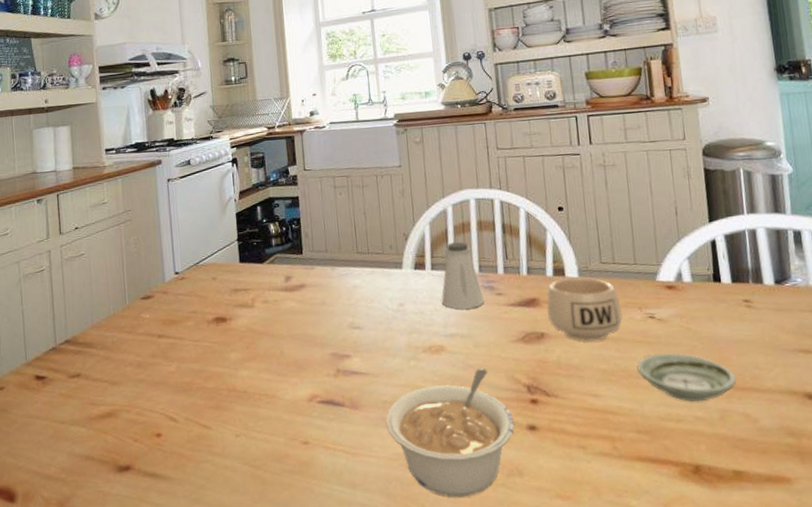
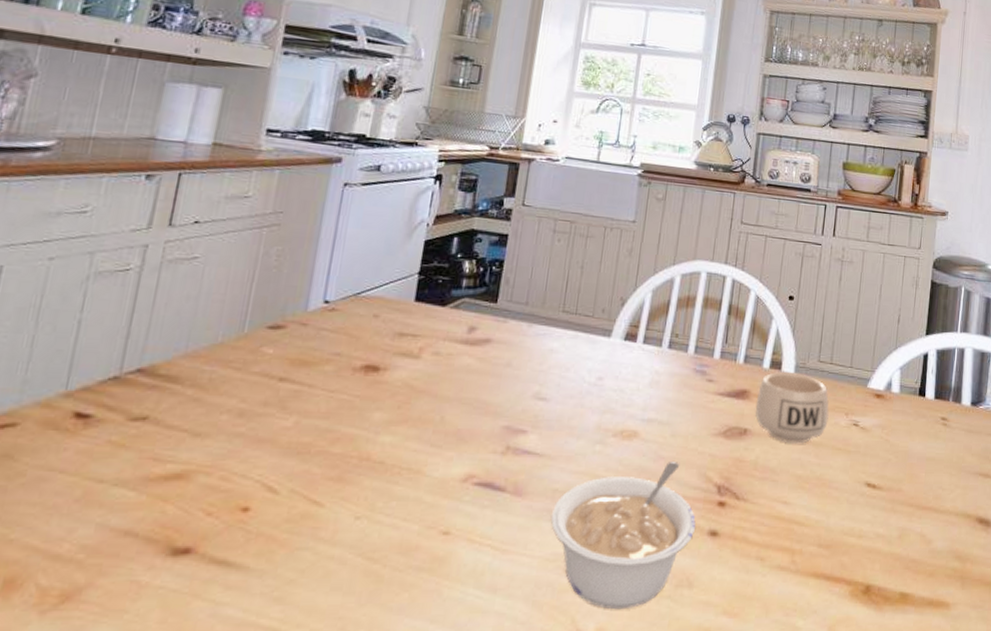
saltshaker: present [441,242,485,310] -> none [646,316,693,393]
saucer: present [637,352,737,403] -> none [831,464,921,518]

